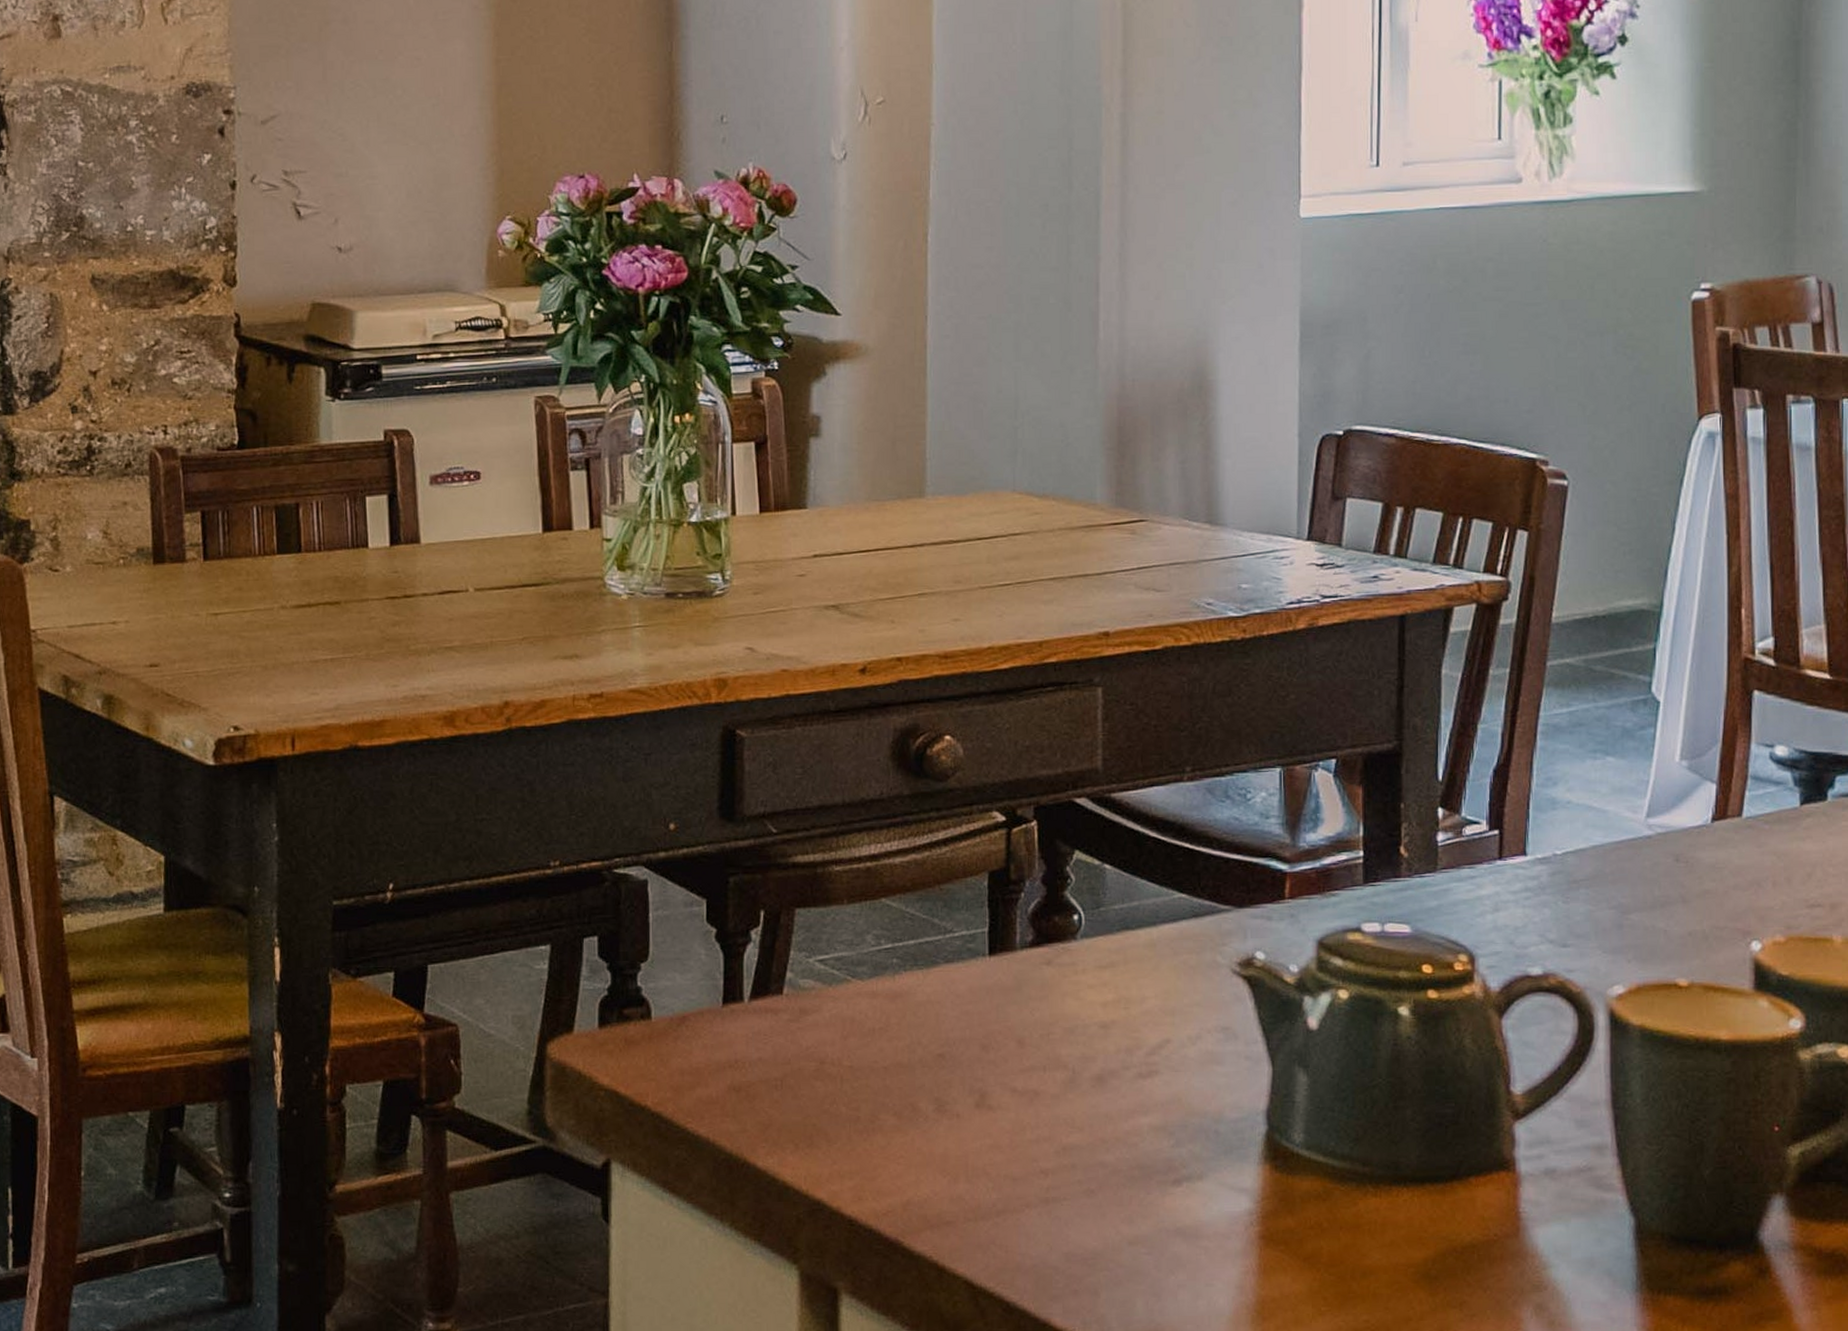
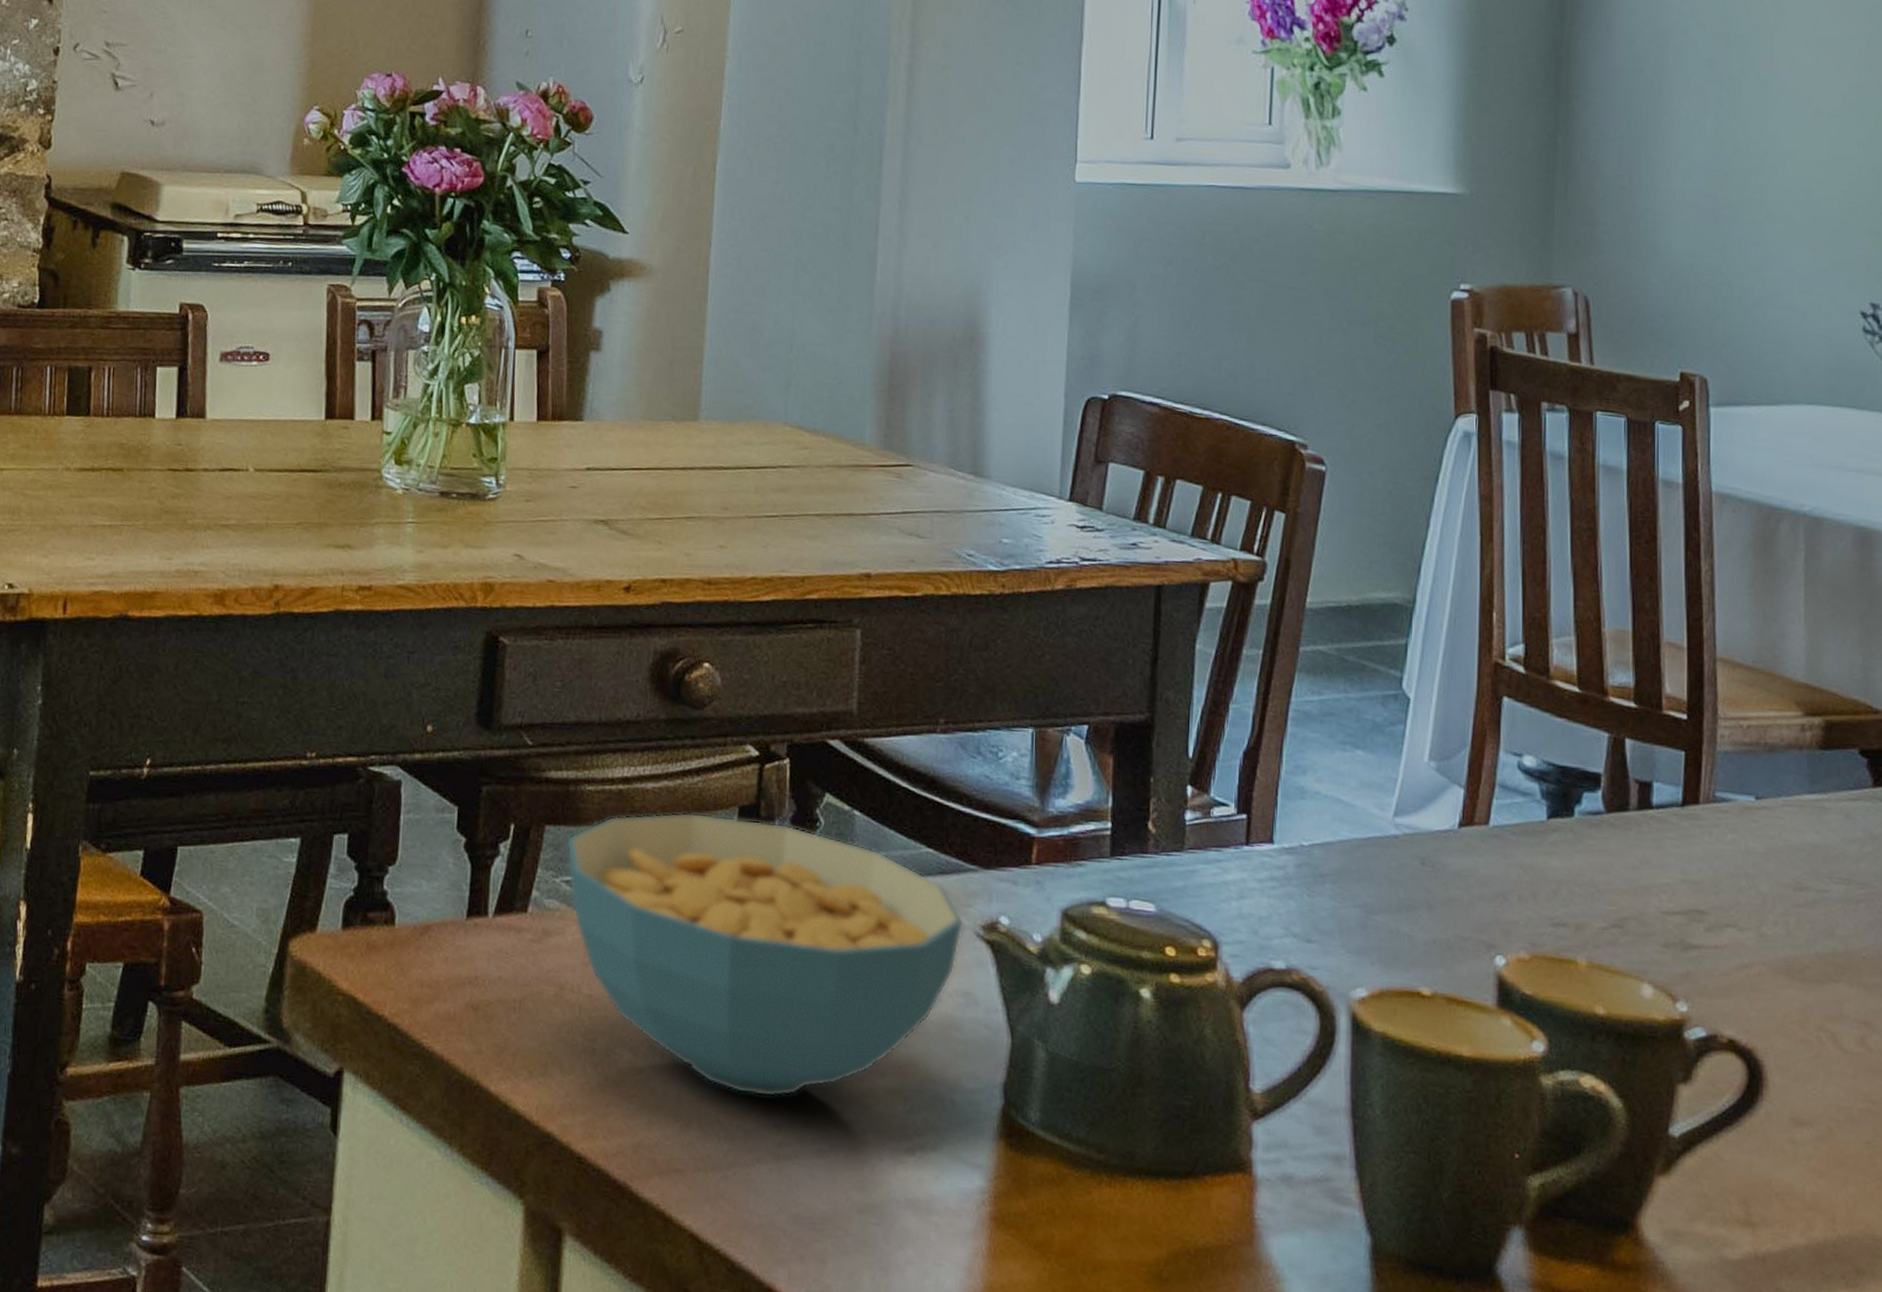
cereal bowl: none [817,882,1220,1146] -> present [566,812,964,1098]

